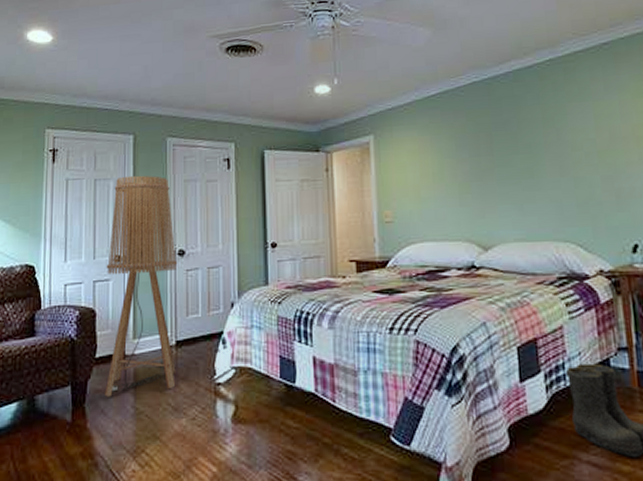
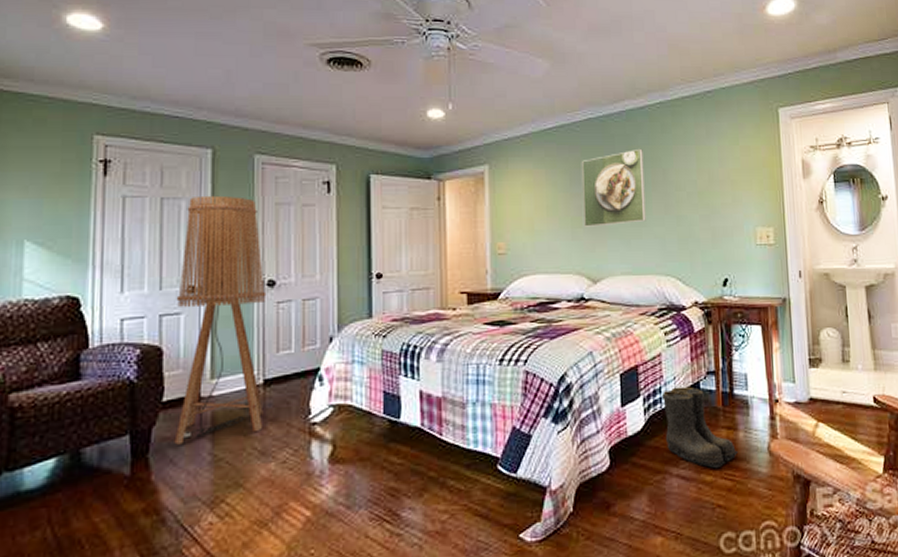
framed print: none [466,109,540,193] -> present [581,148,646,227]

